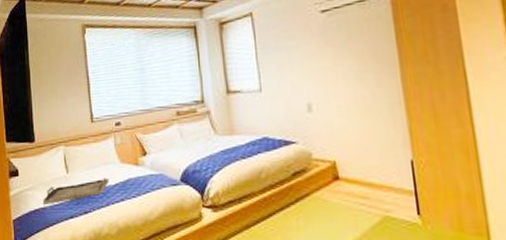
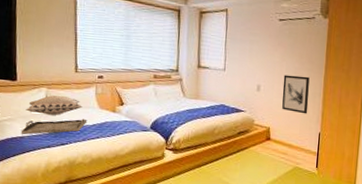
decorative pillow: none [45,152,102,178] -> present [26,94,82,115]
wall art: none [341,80,387,136] -> present [282,75,310,114]

